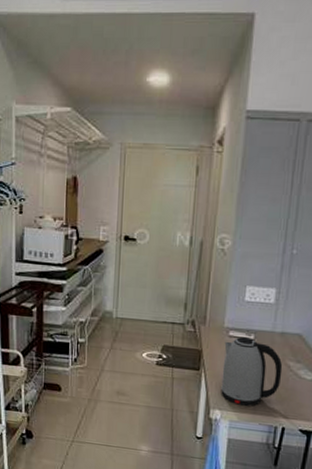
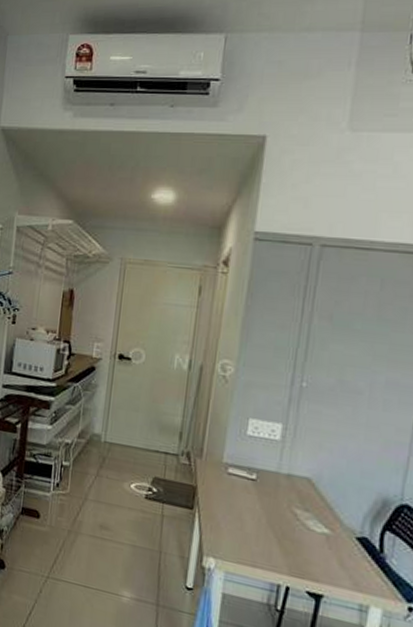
kettle: present [221,337,283,407] -> none [216,475,289,558]

